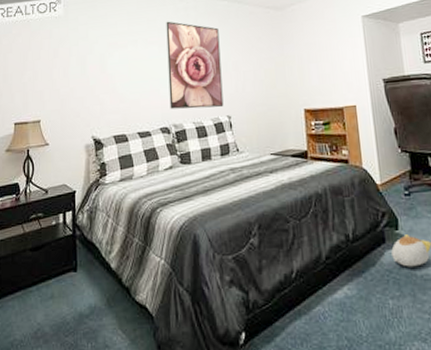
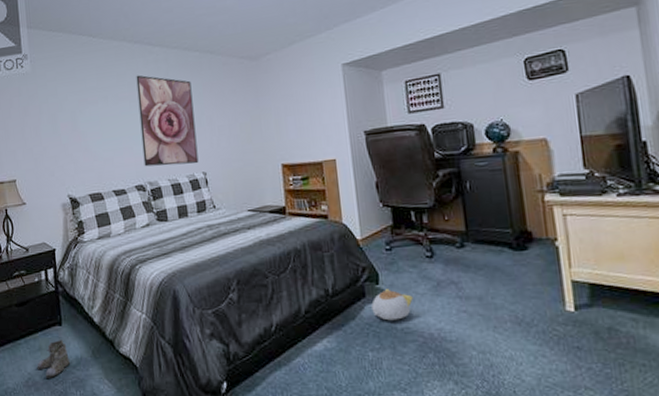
boots: none [47,287,82,329] -> present [36,340,70,378]

